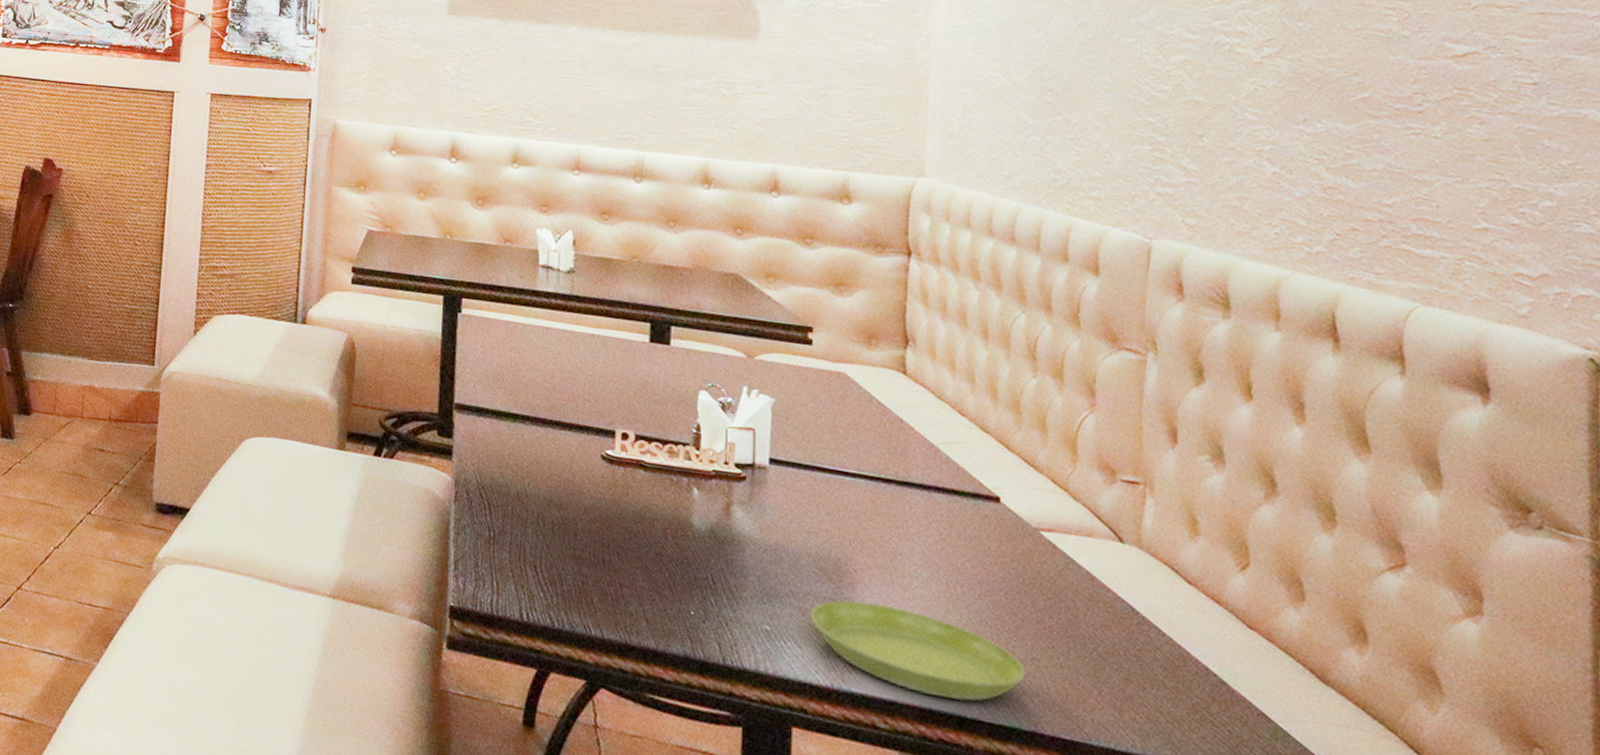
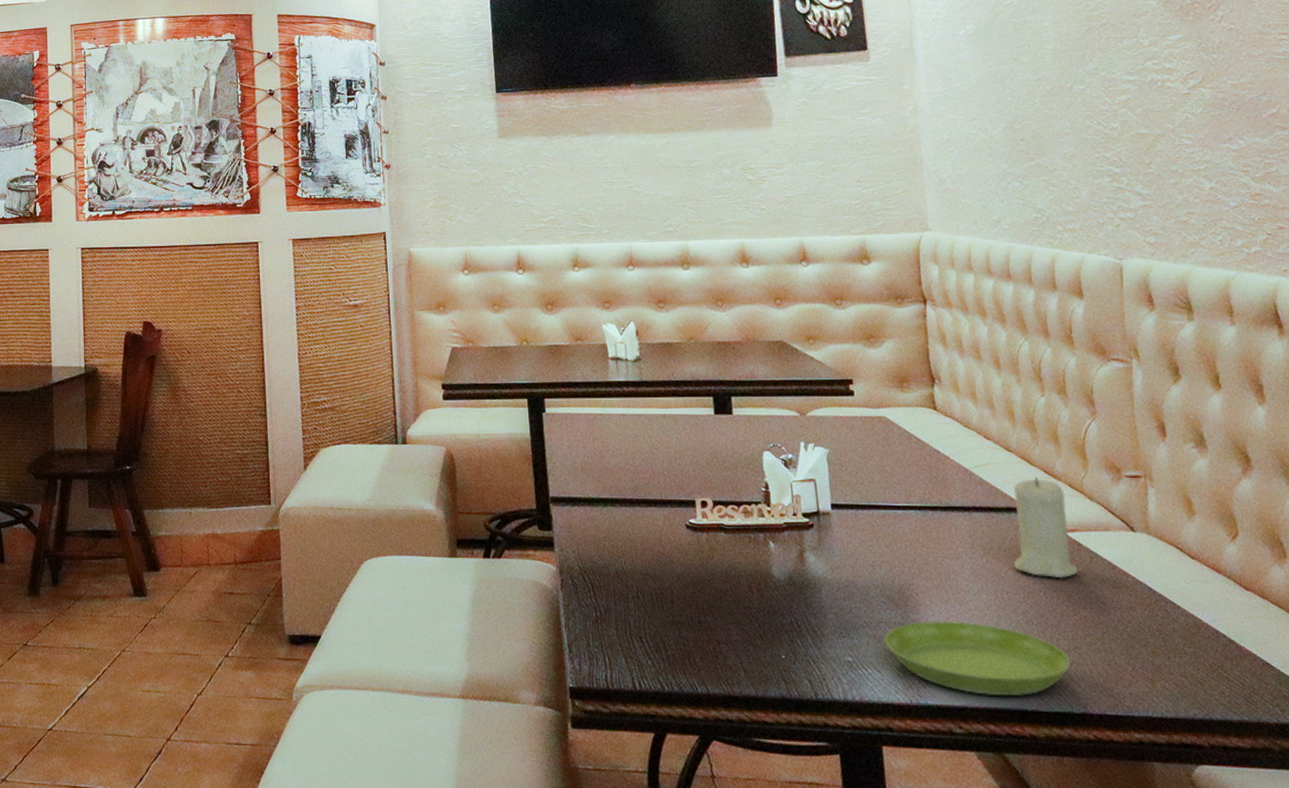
candle: none [974,465,1050,582] -> present [1013,477,1079,579]

